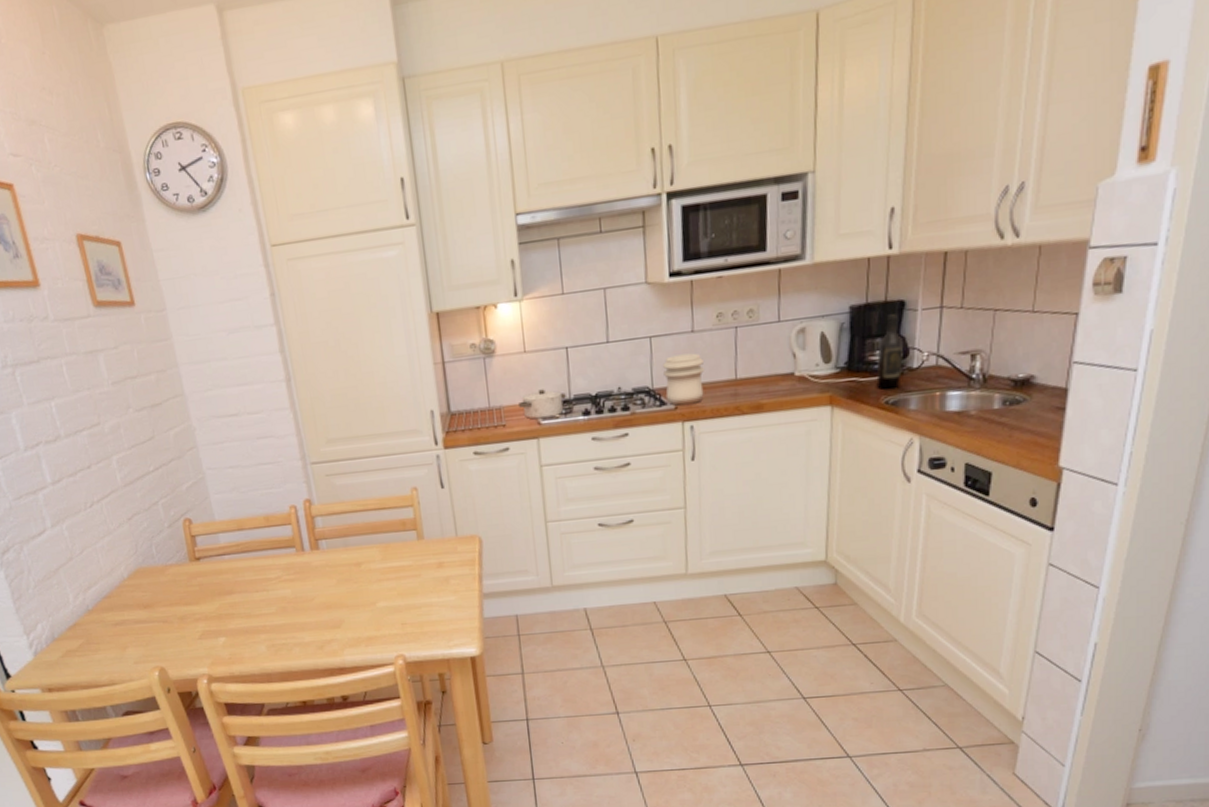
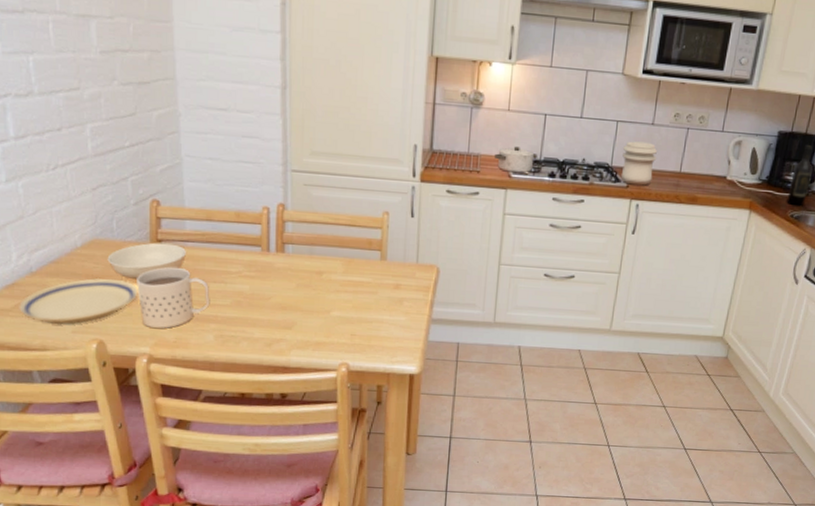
plate: none [83,604,187,658] -> present [19,277,138,325]
bowl: none [153,560,225,602] -> present [107,243,186,280]
mug: none [183,582,257,648] -> present [137,267,210,329]

